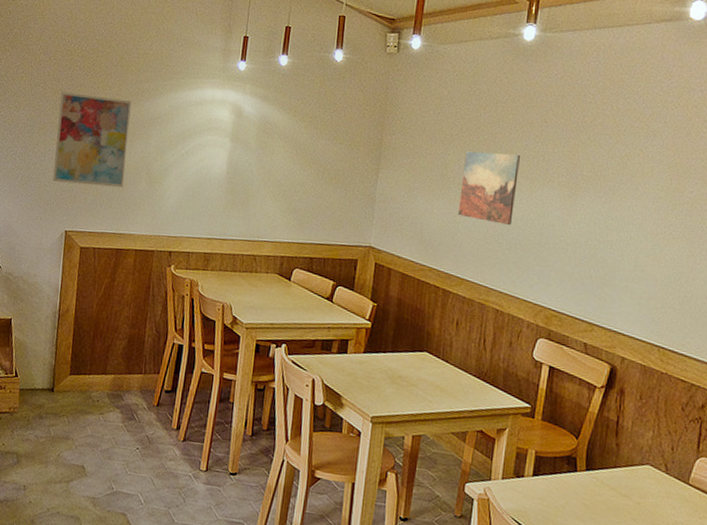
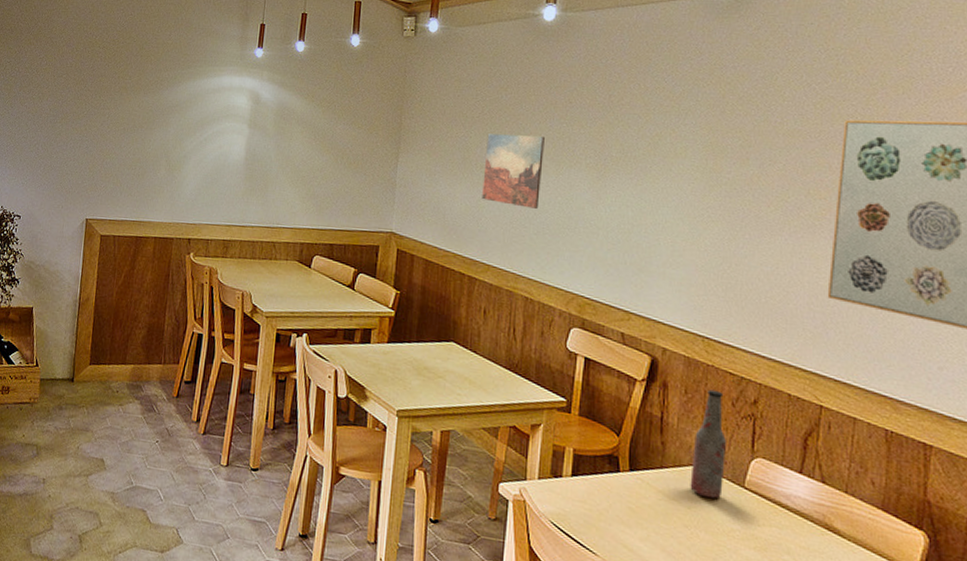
wall art: present [52,92,132,188] -> none [74,82,151,176]
bottle: none [640,395,675,495] -> present [690,389,726,499]

